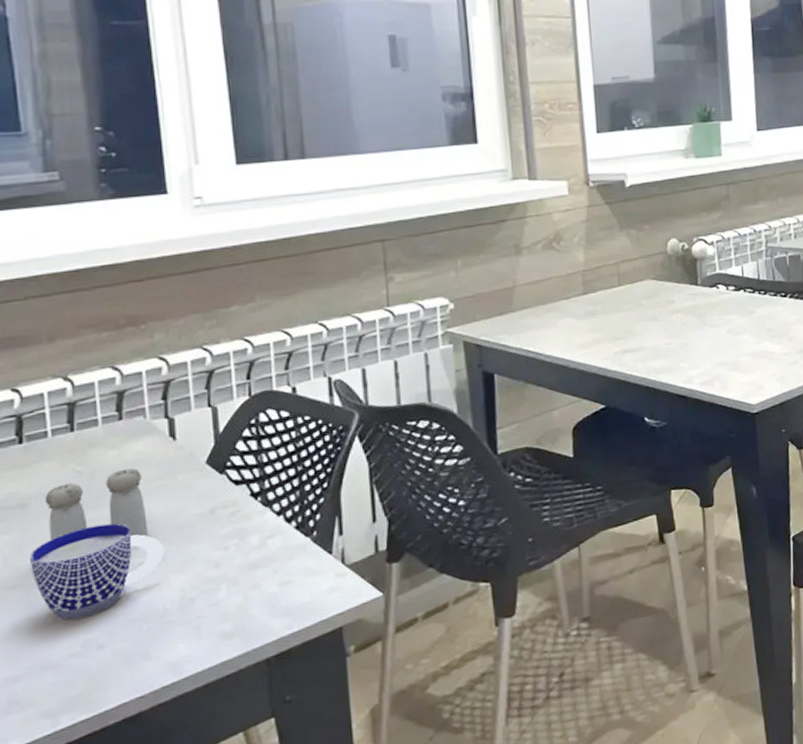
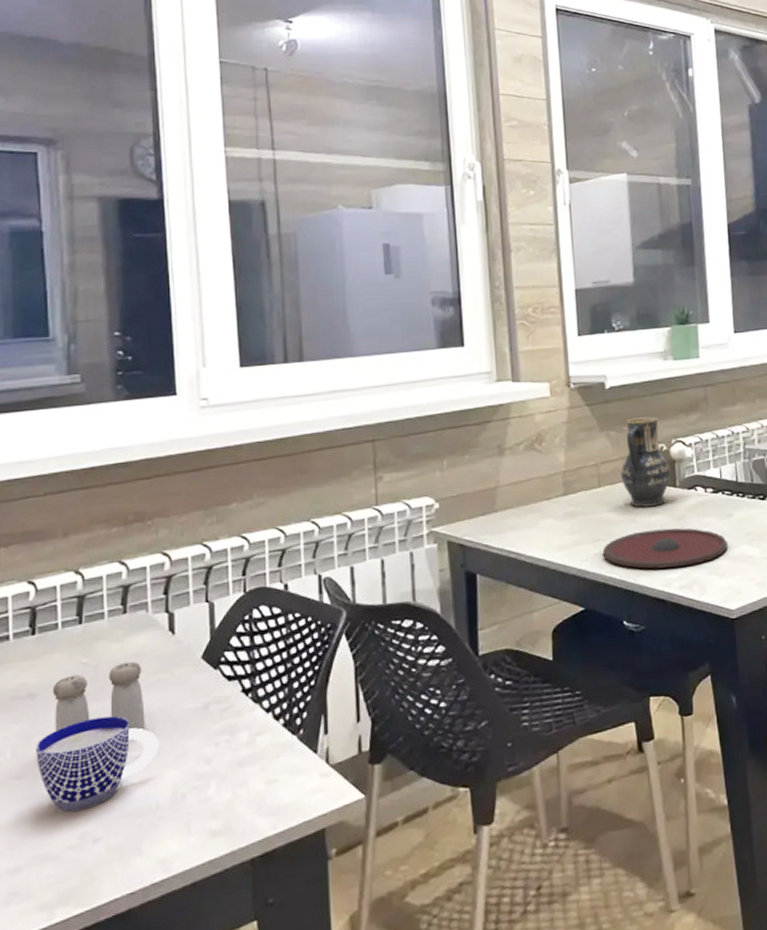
plate: none [623,325,749,367] -> present [602,528,728,569]
vase: none [641,215,693,306] -> present [621,417,672,508]

